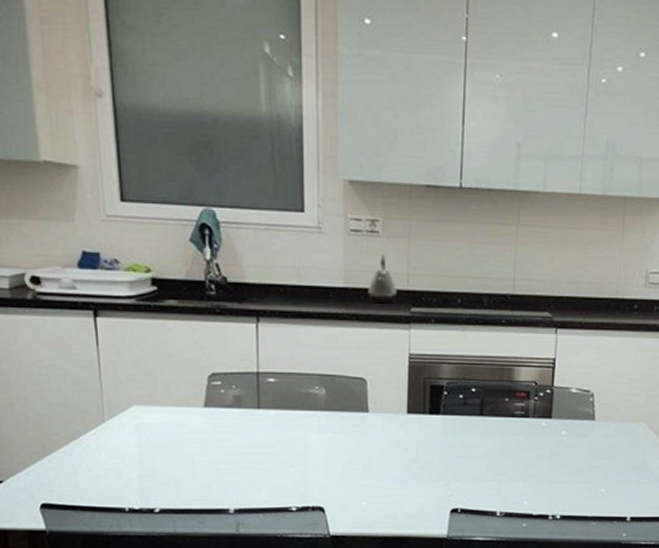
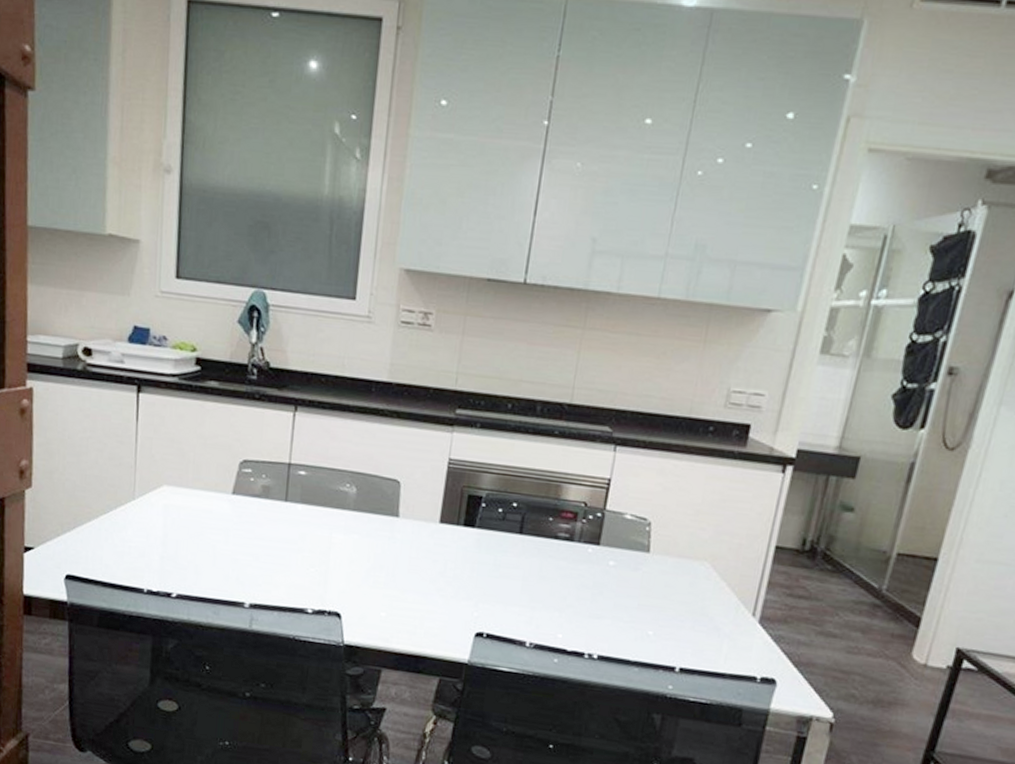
kettle: present [368,254,398,302] -> none [412,349,444,402]

